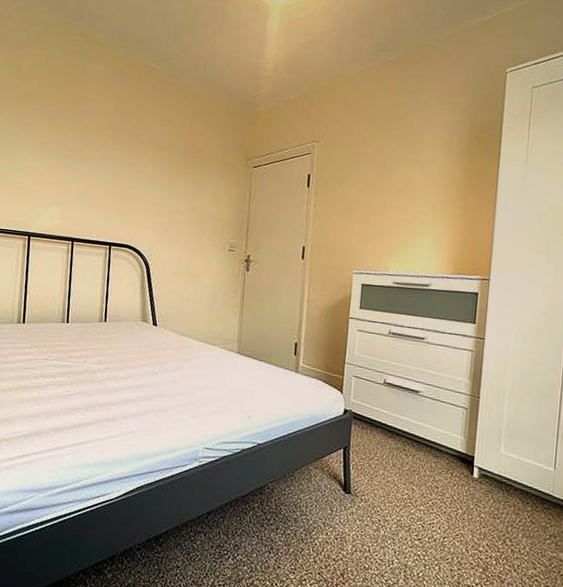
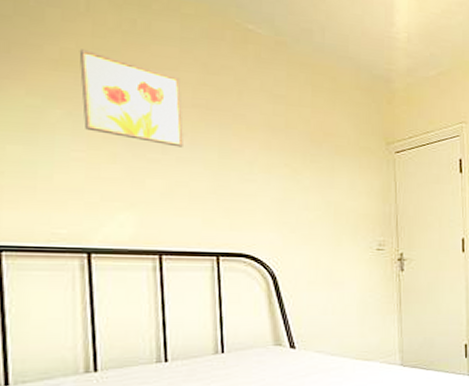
wall art: none [36,87,100,160] -> present [79,49,184,148]

